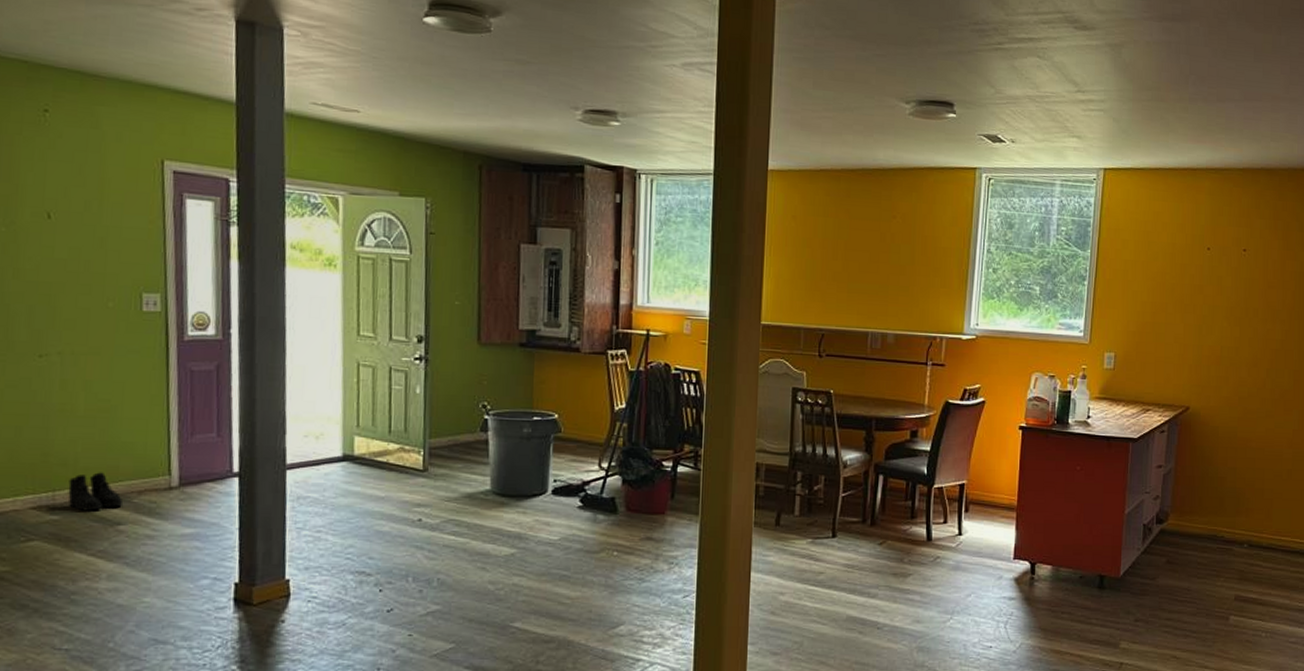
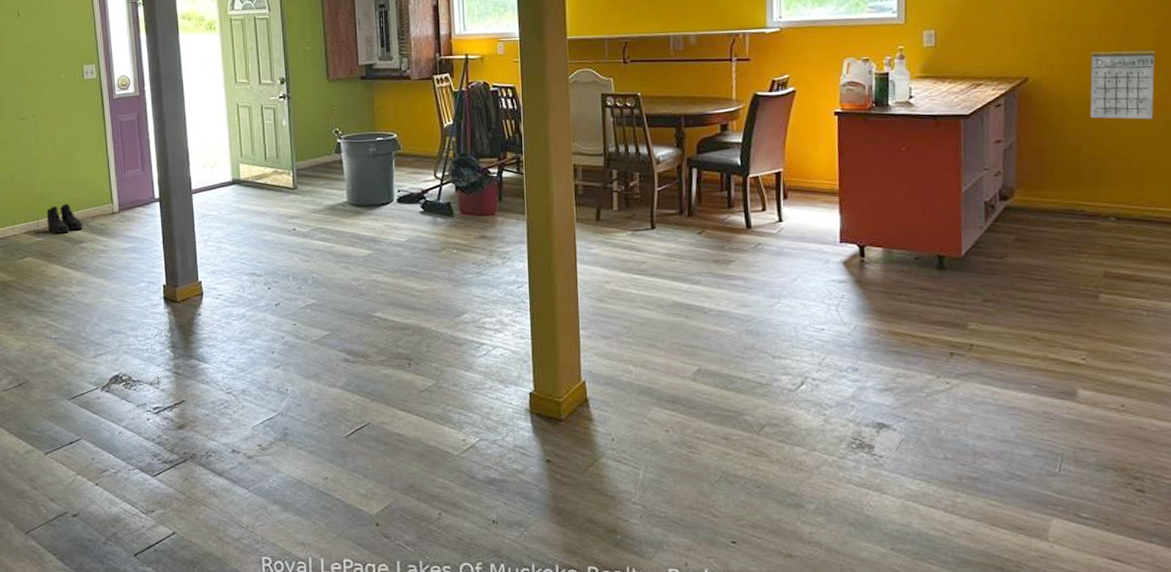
calendar: none [1236,376,1291,455] -> present [1090,36,1155,120]

